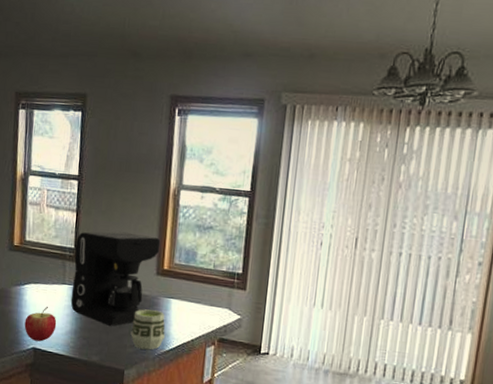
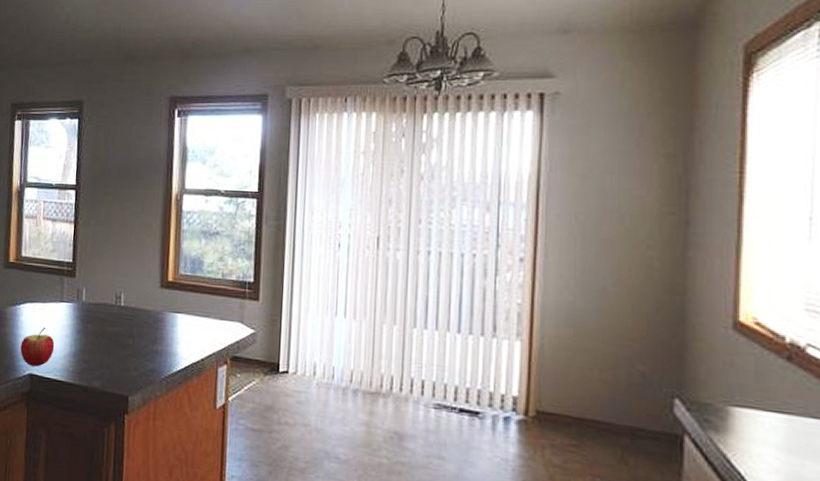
coffee maker: present [70,232,161,326] -> none [69,242,164,347]
cup: present [130,309,165,350] -> none [134,326,172,373]

